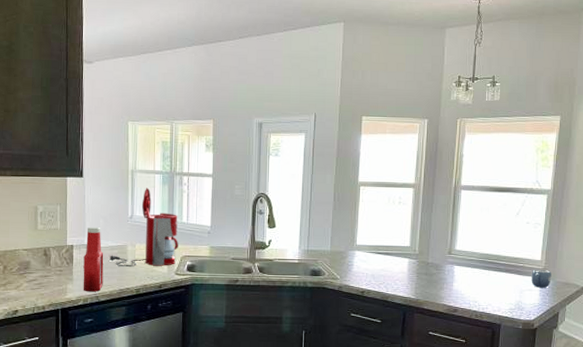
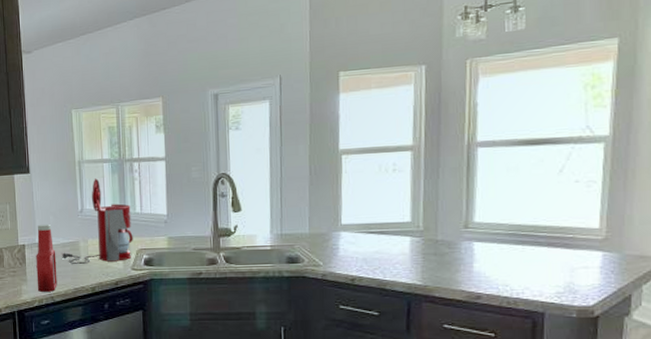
mug: present [531,269,552,288] -> none [586,240,618,264]

